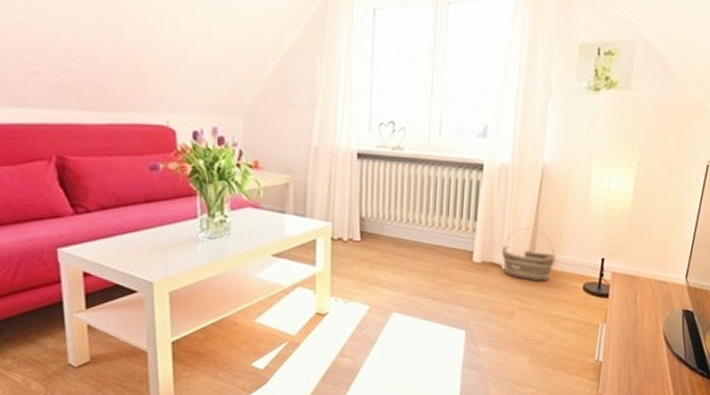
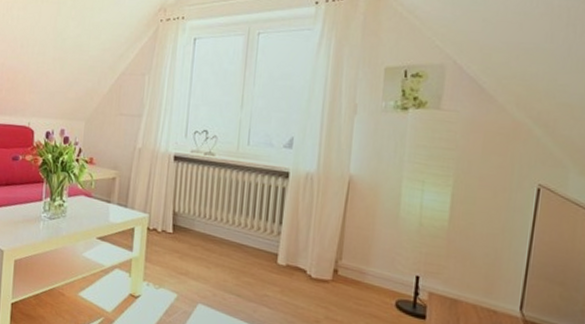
basket: present [501,228,556,283] -> none [306,236,365,294]

